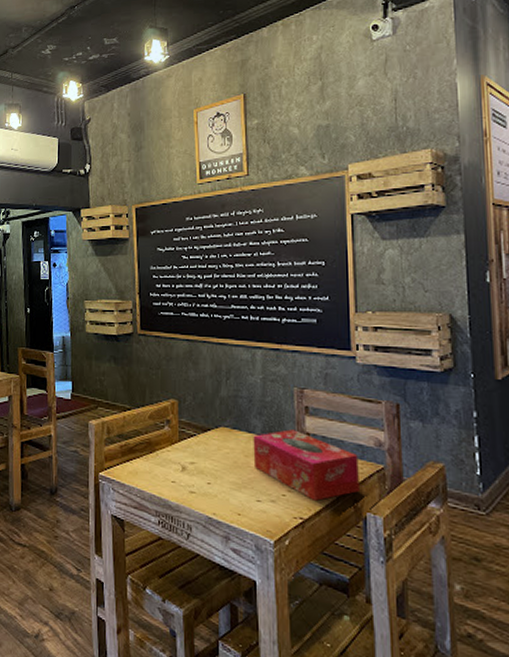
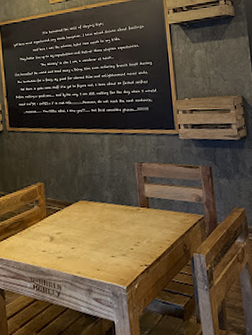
tissue box: present [253,429,359,501] -> none [106,196,187,250]

